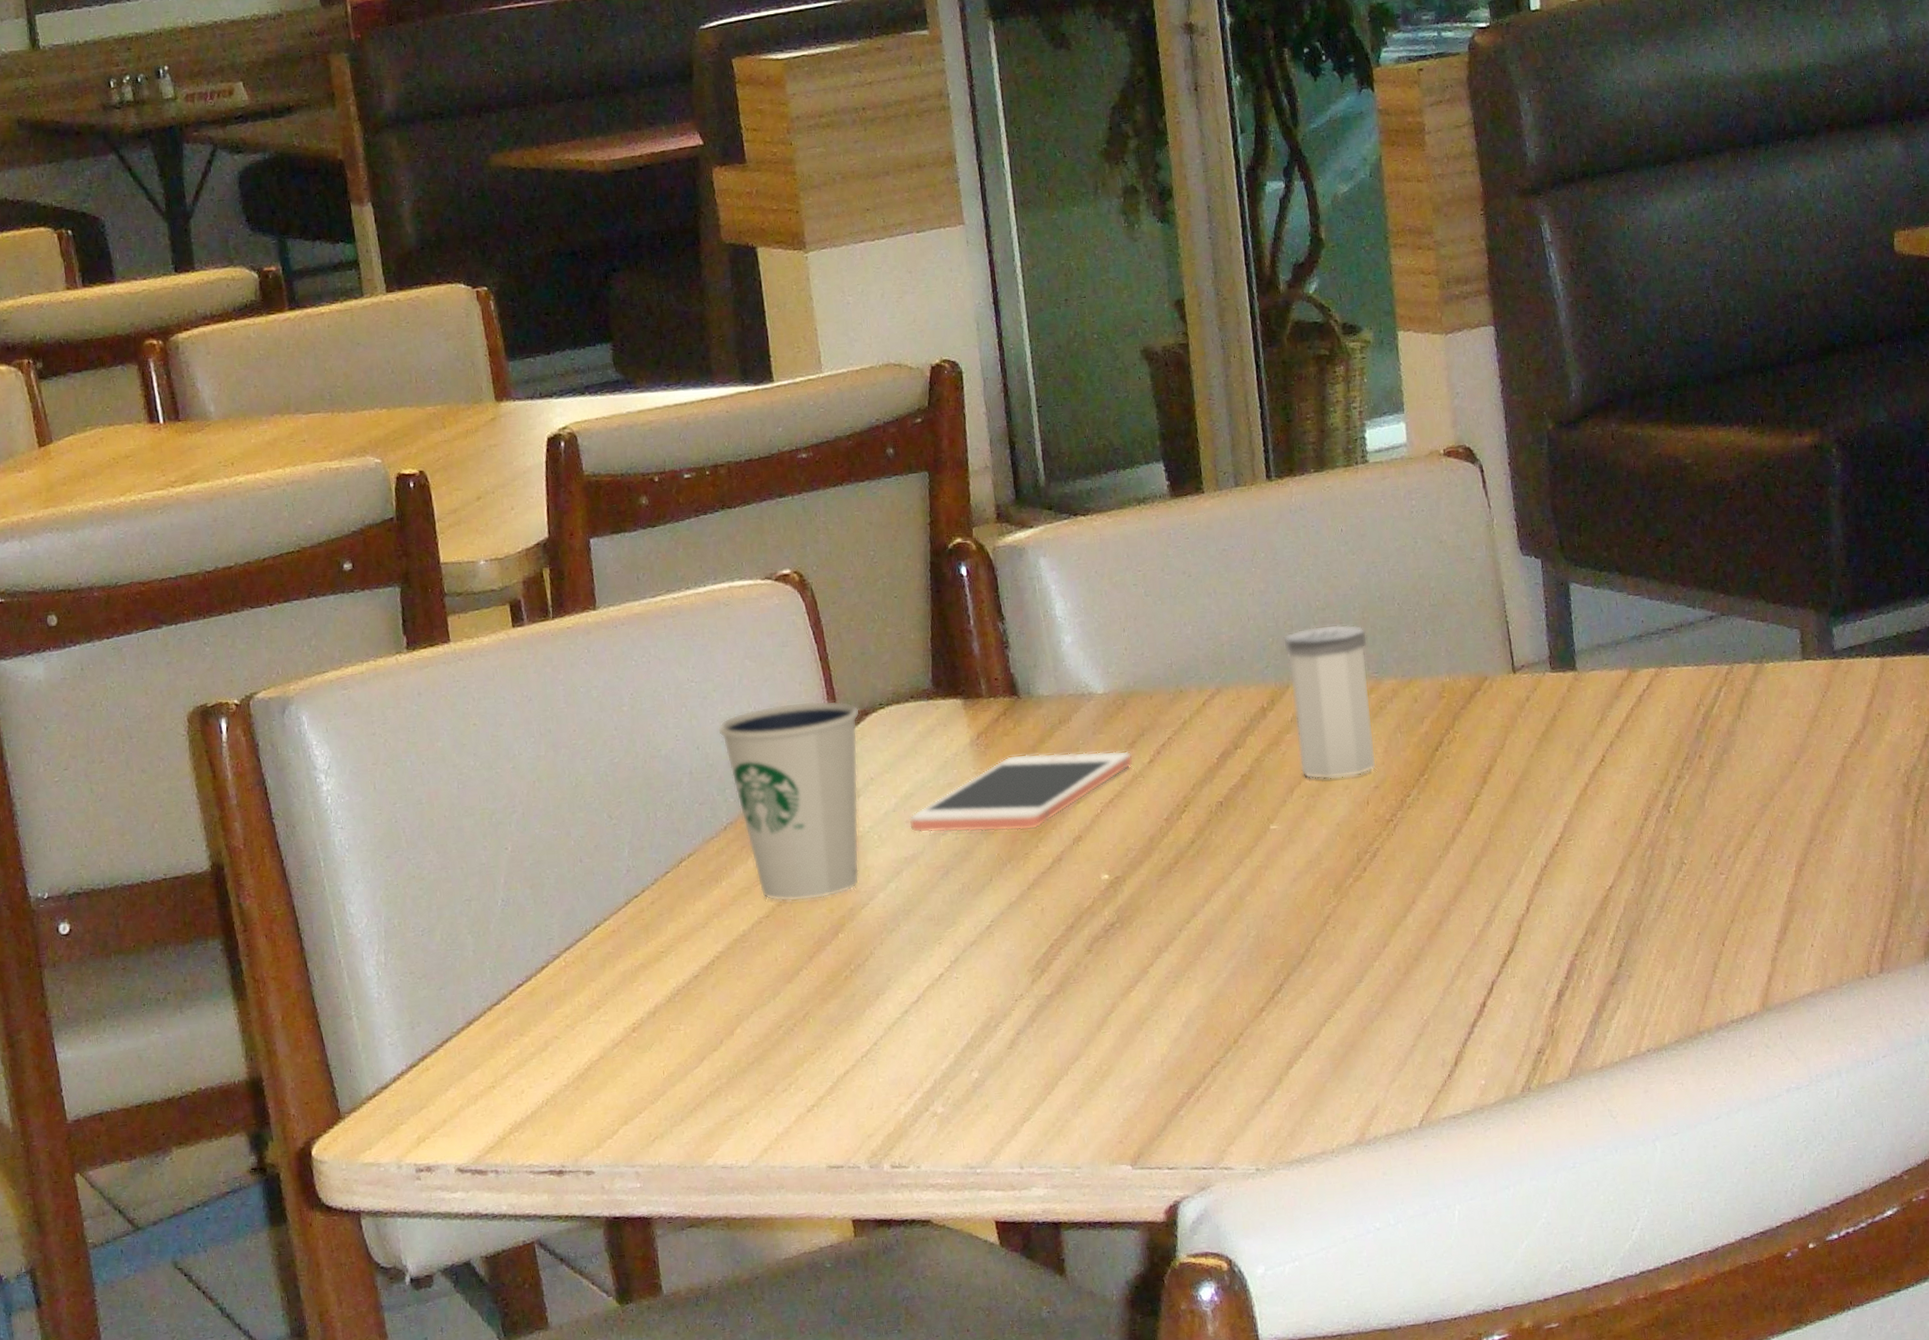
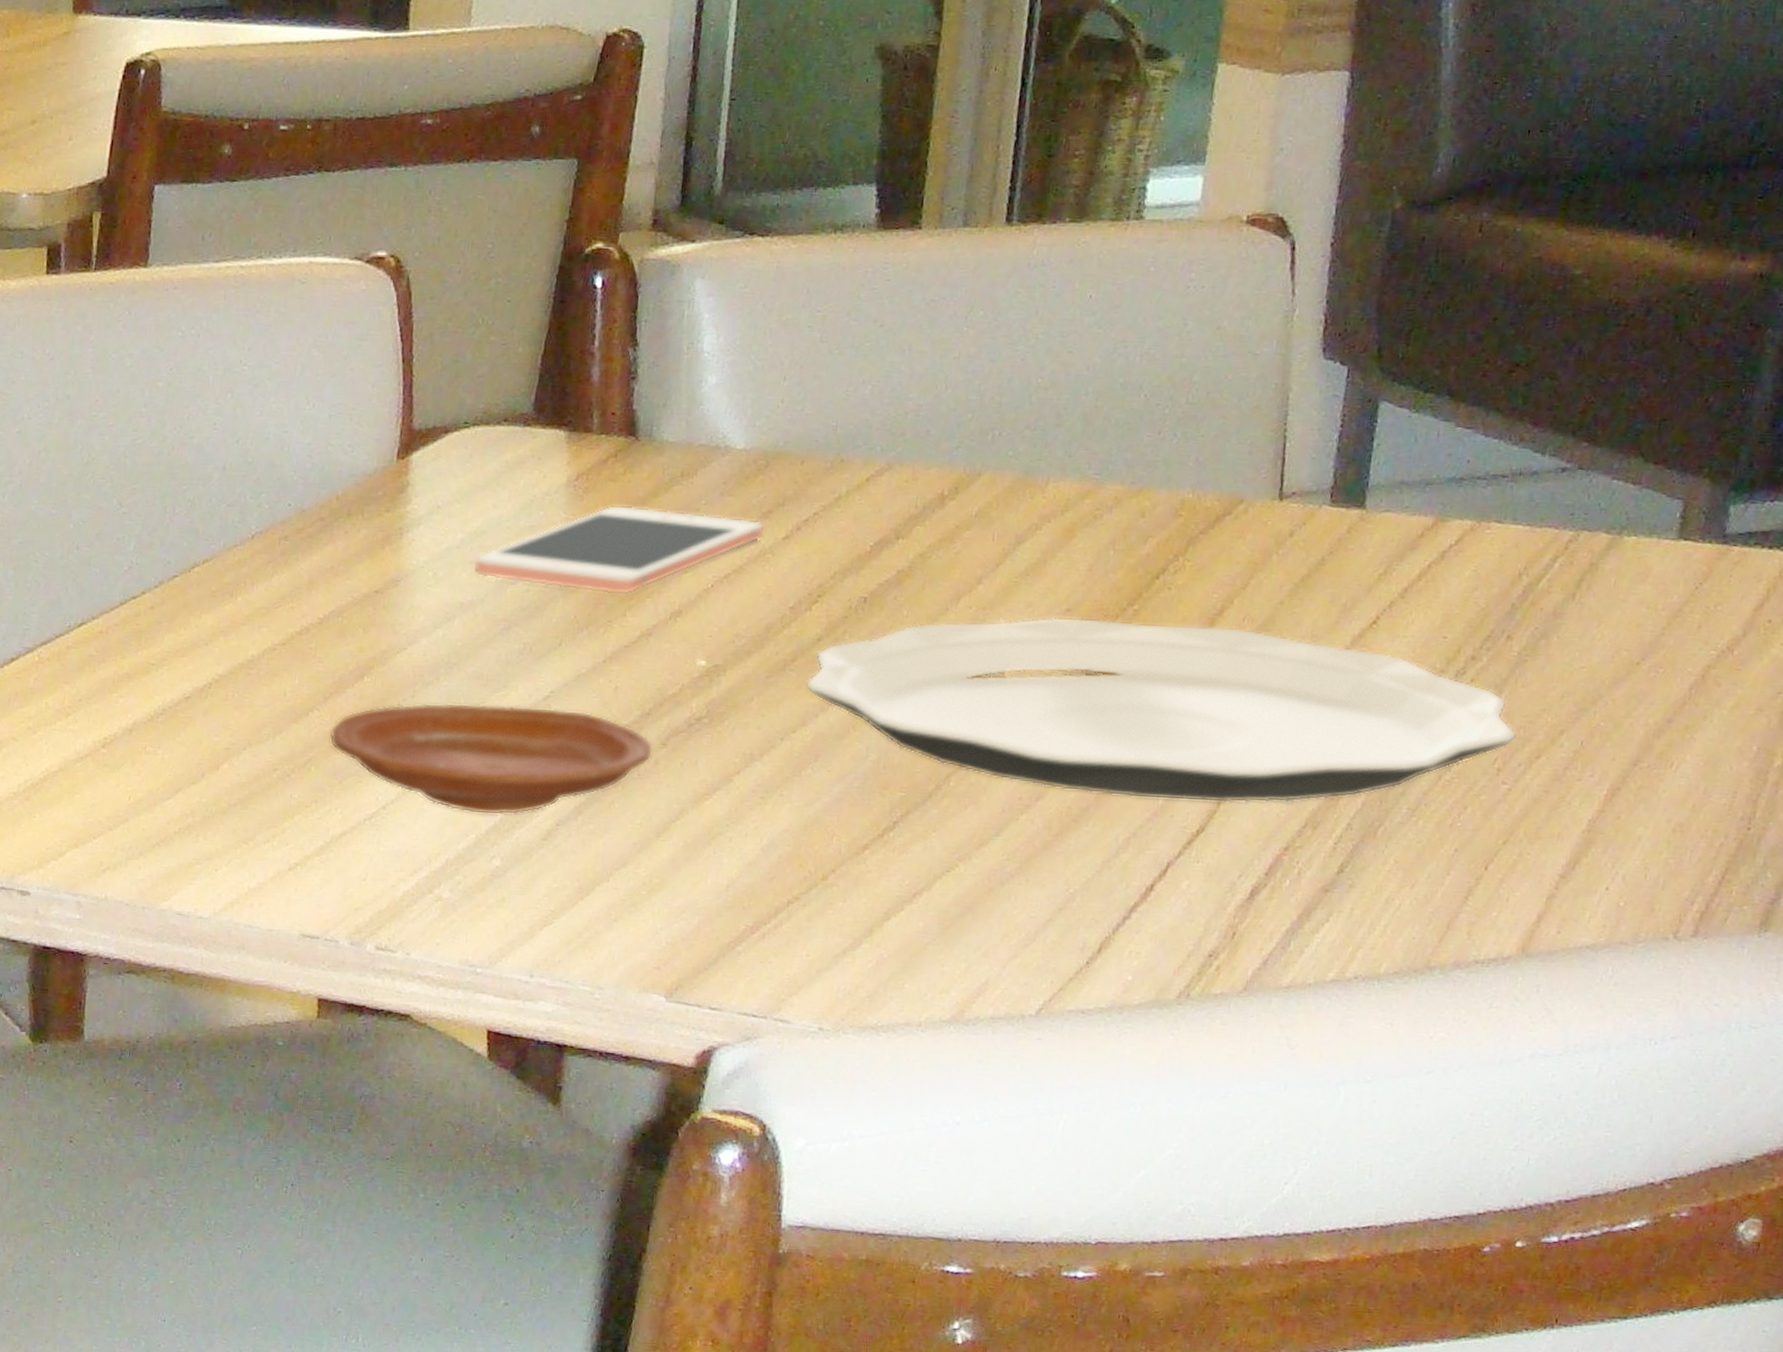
dixie cup: present [717,700,860,902] -> none [264,405,439,634]
plate: none [819,933,1082,1037] -> present [329,702,654,816]
plate: none [1189,780,1723,936] -> present [806,616,1518,803]
salt shaker: present [1282,624,1377,780] -> none [974,408,1097,594]

